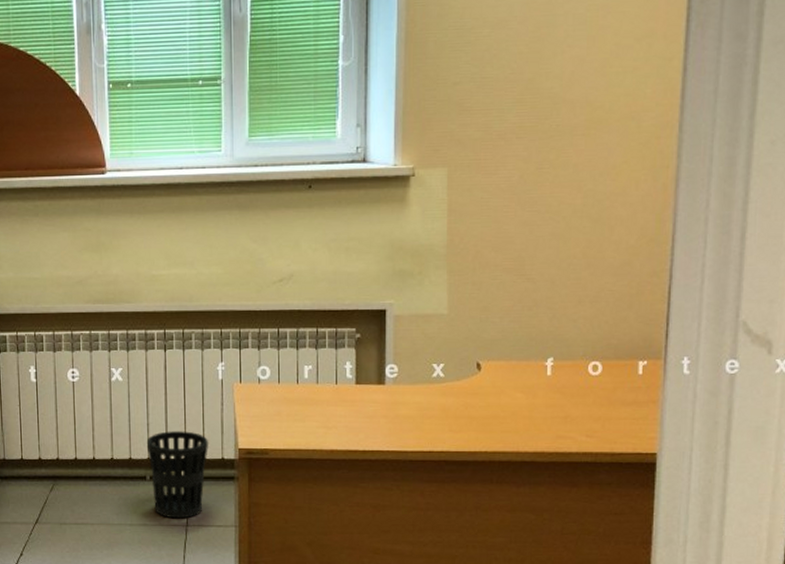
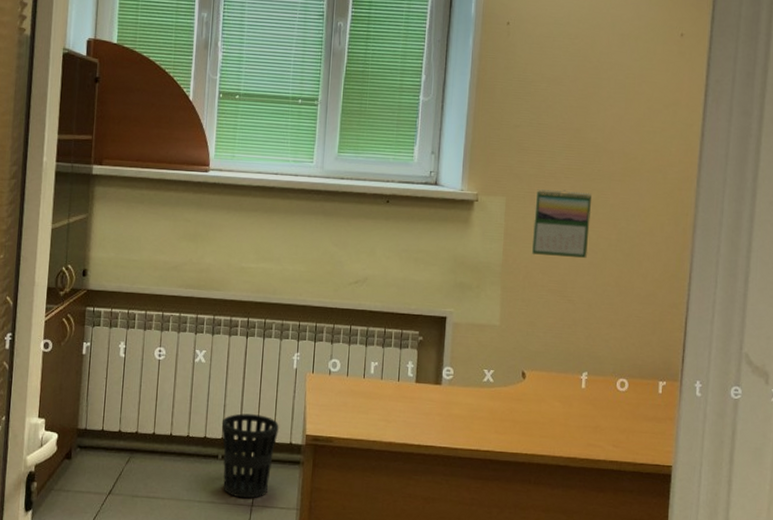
calendar: none [480,152,550,232] -> present [531,189,591,259]

